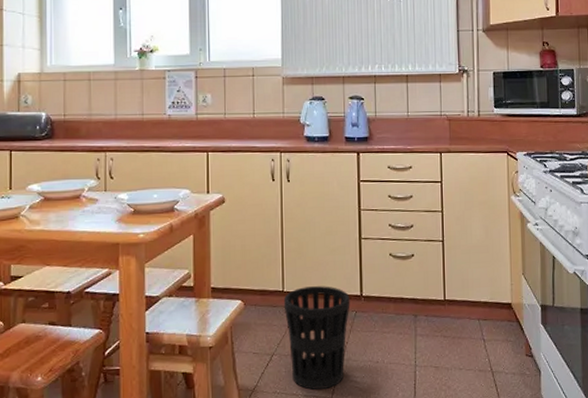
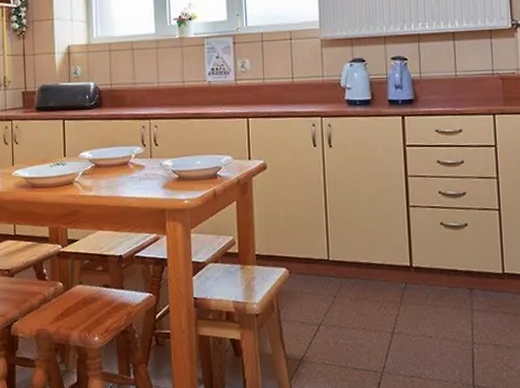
wastebasket: present [283,286,350,390] -> none [329,255,400,363]

